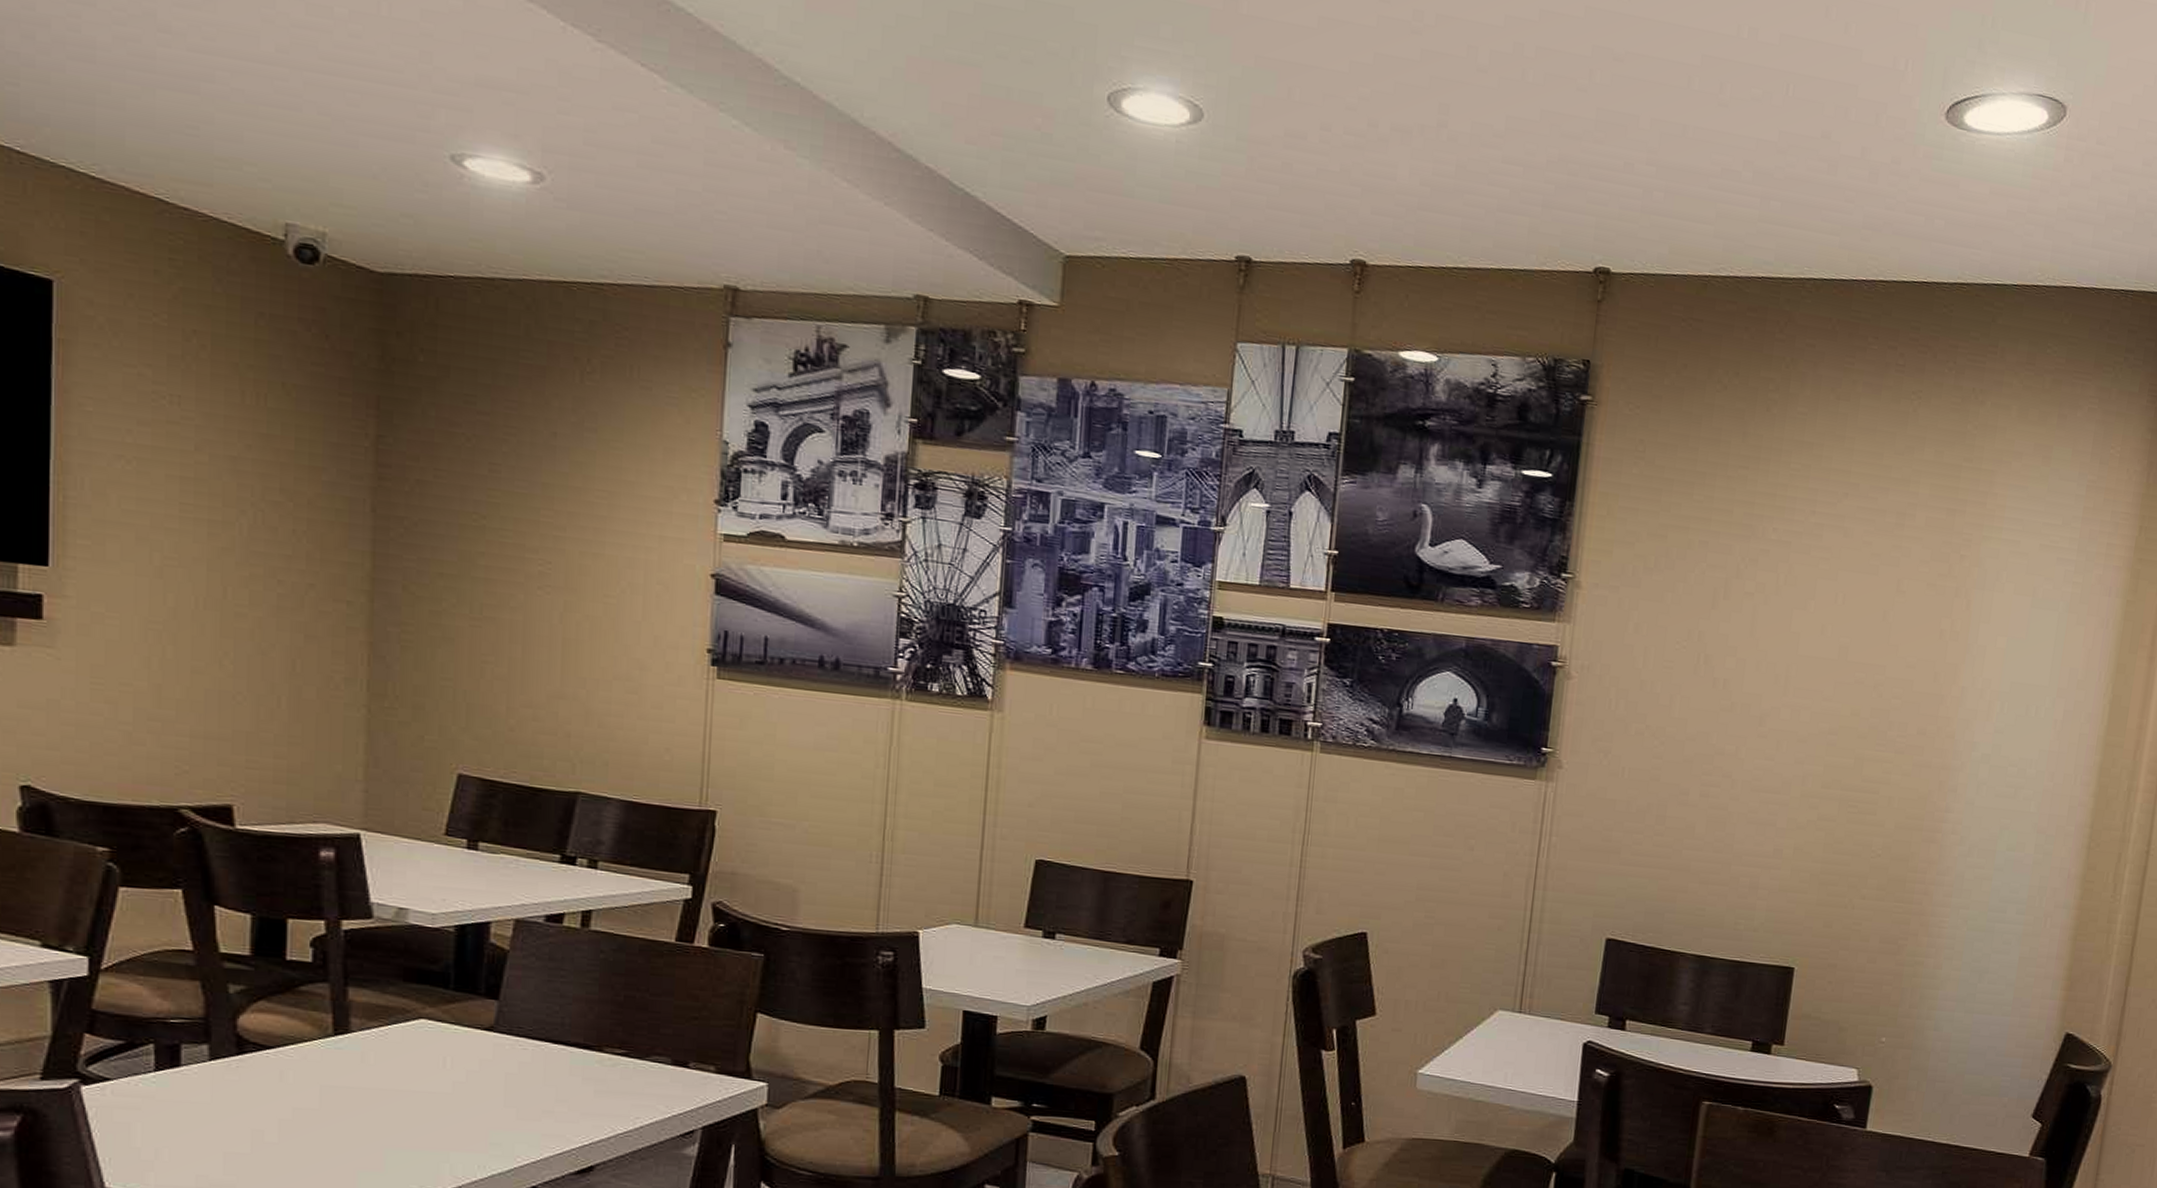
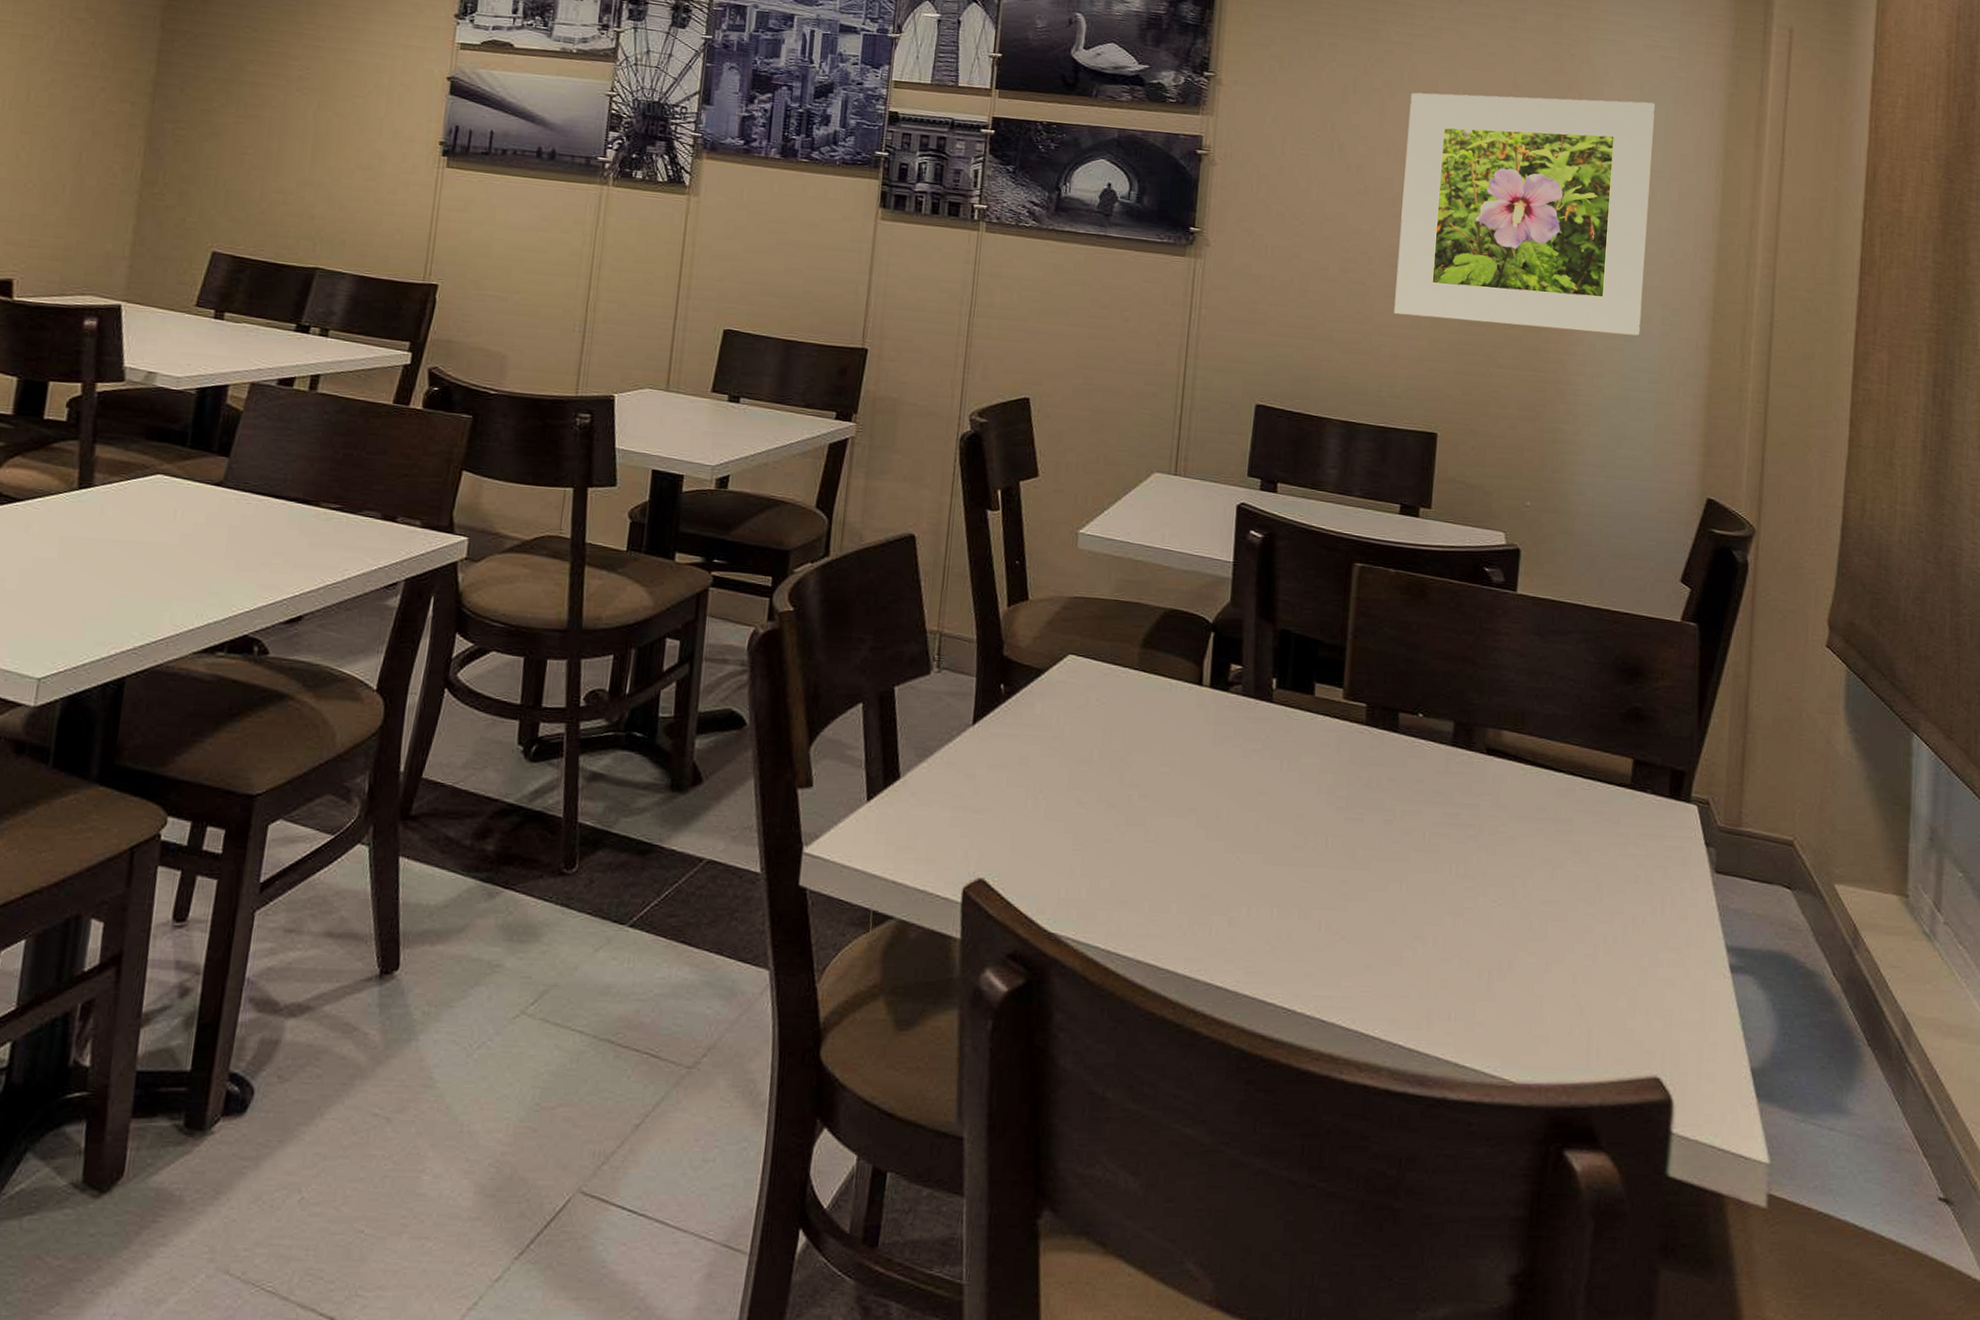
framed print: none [1756,598,2047,865] -> present [1394,92,1655,336]

